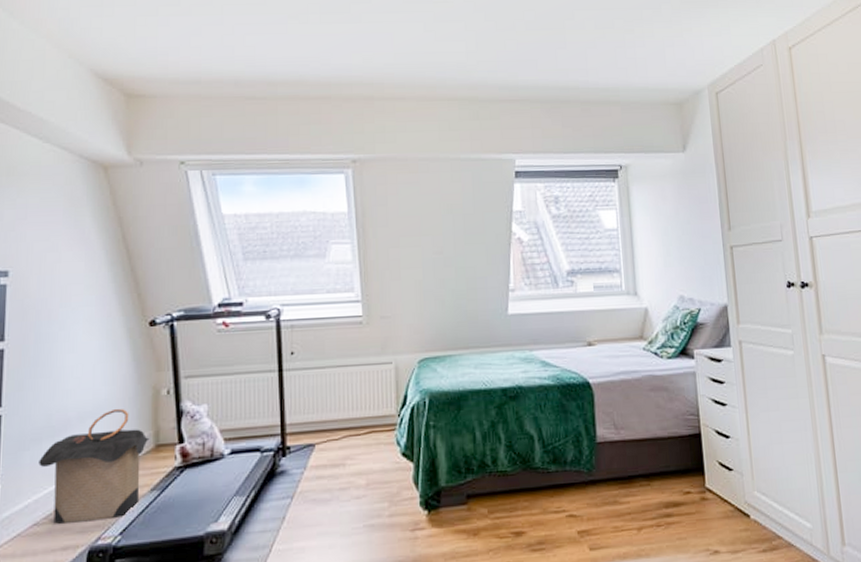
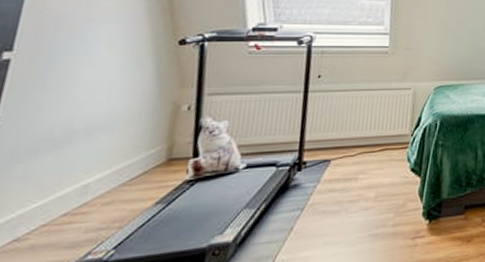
laundry hamper: present [39,408,150,525] -> none [30,122,162,240]

